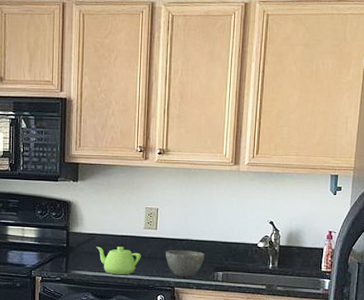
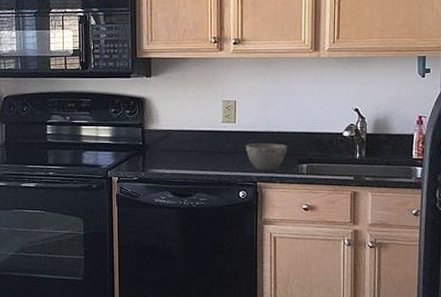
teapot: present [96,246,141,275] -> none [173,142,220,172]

